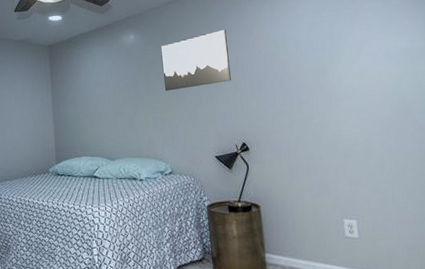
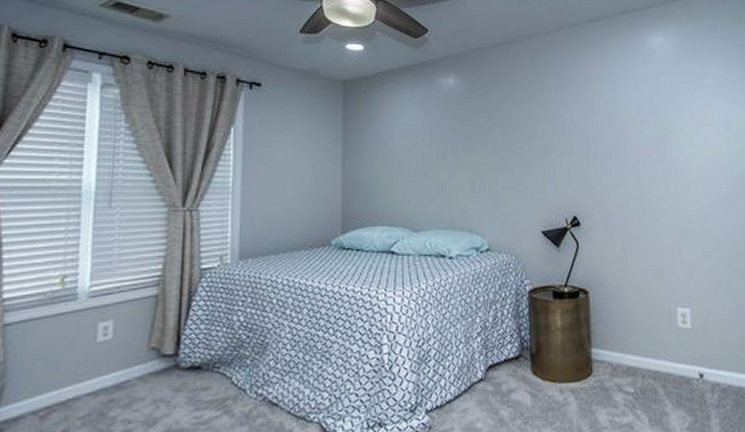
wall art: present [160,29,231,91] -> none [485,82,565,150]

